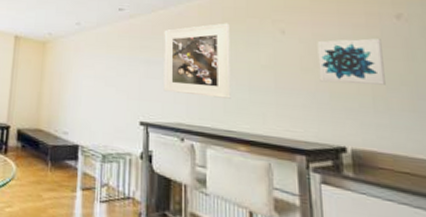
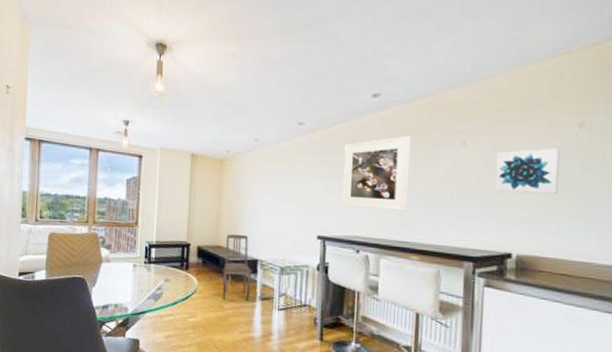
dining chair: none [41,117,73,192] -> present [222,234,252,302]

